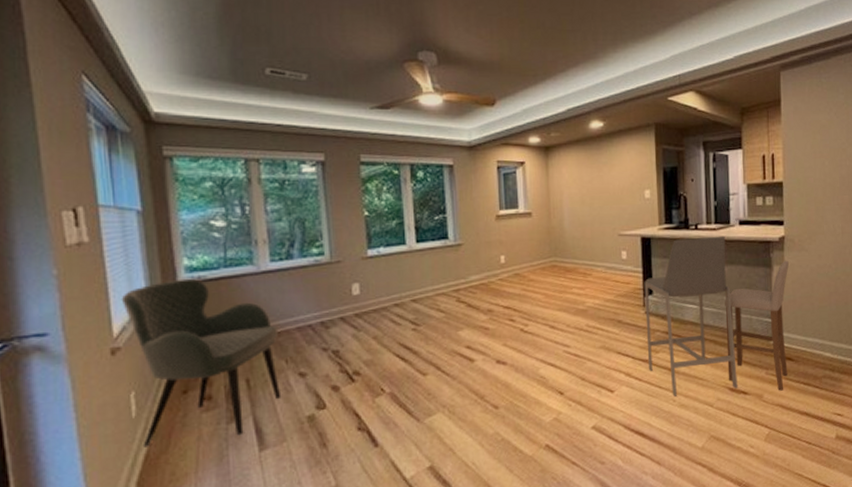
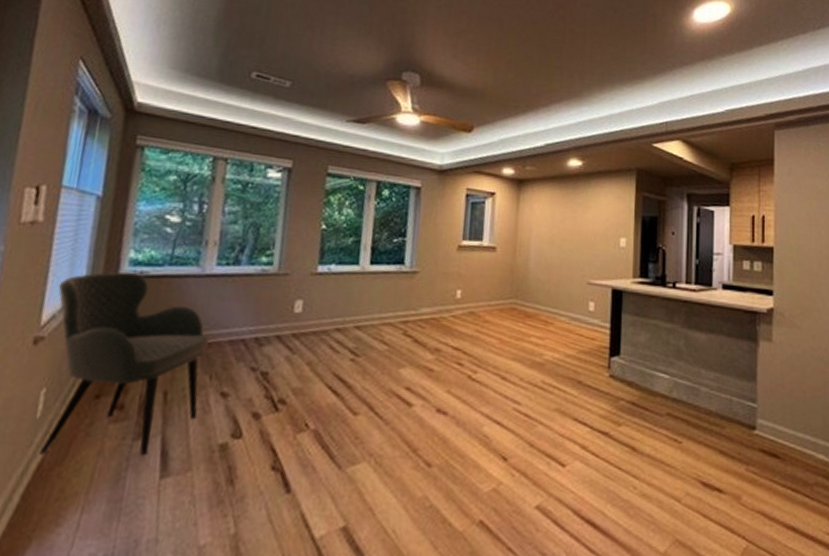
bar stool: present [644,235,738,397] -> none [608,296,711,483]
bar stool: present [725,260,789,391] -> none [700,336,777,495]

